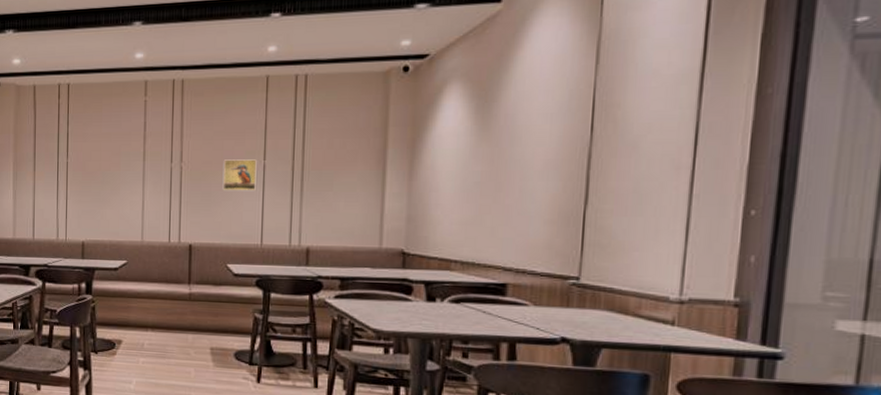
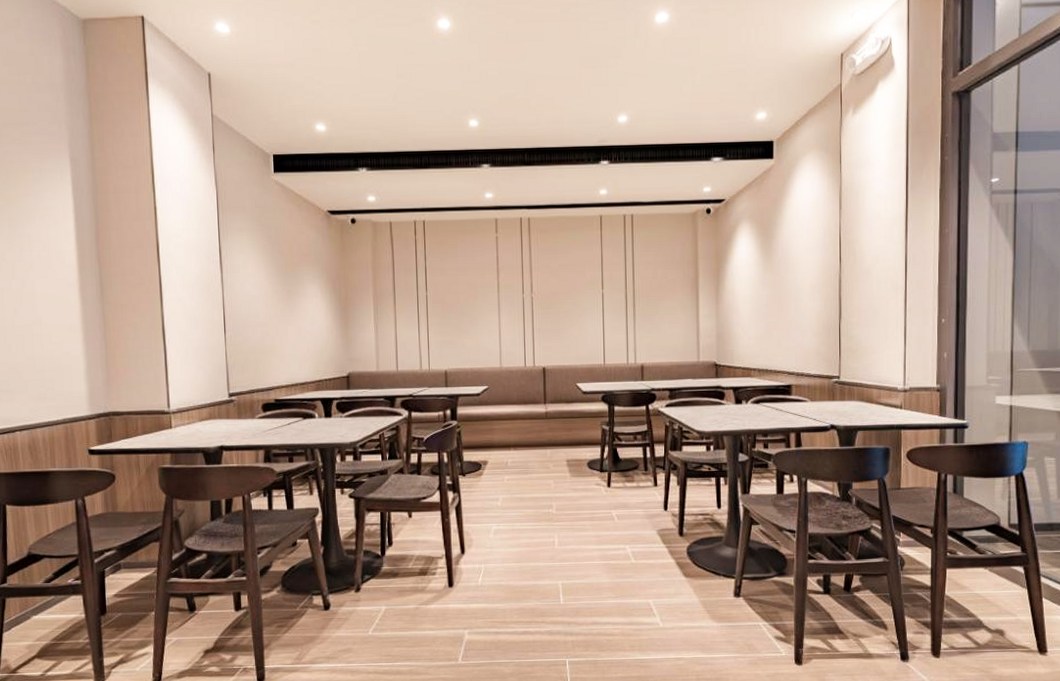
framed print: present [222,159,257,191] -> none [568,289,597,318]

